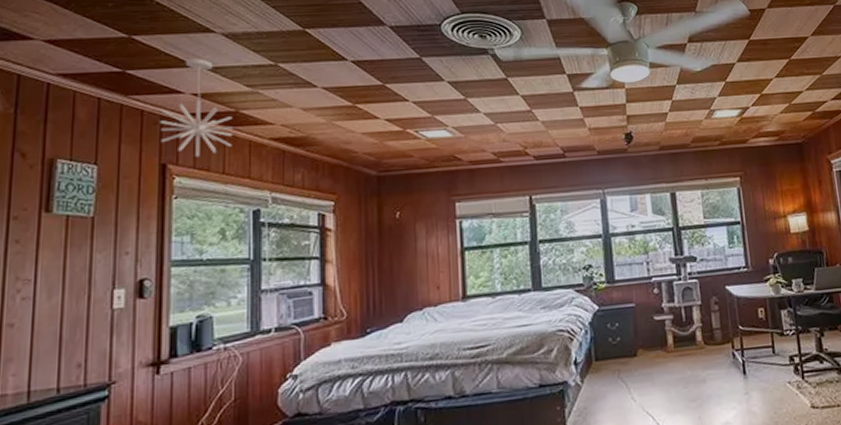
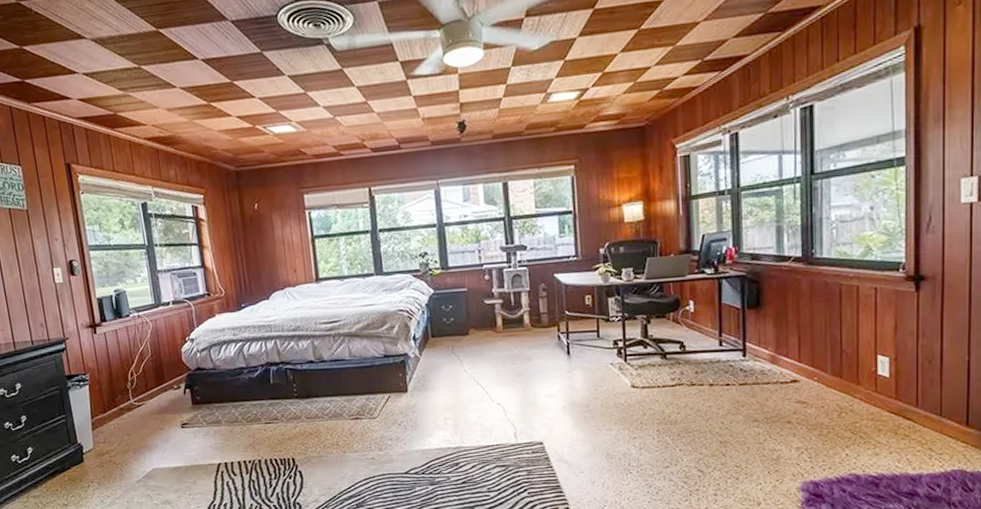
pendant light: present [160,58,234,158] -> none [58,65,117,158]

